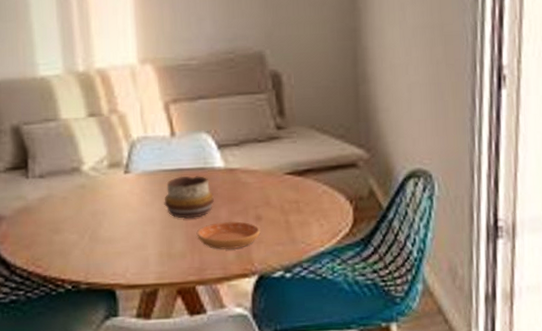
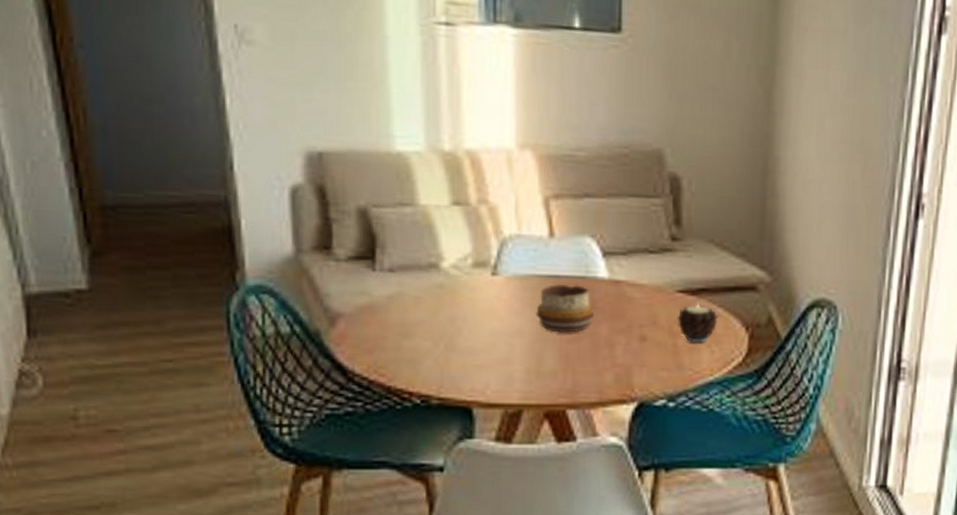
saucer: present [196,221,261,250] -> none [571,340,644,371]
candle: none [287,182,324,218] -> present [677,302,718,342]

